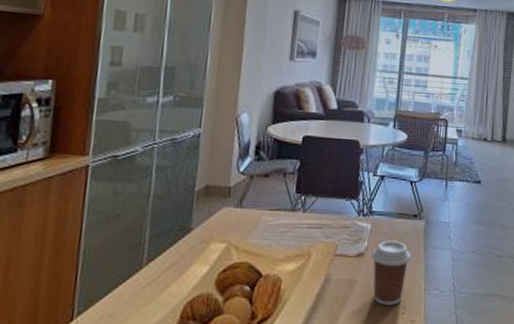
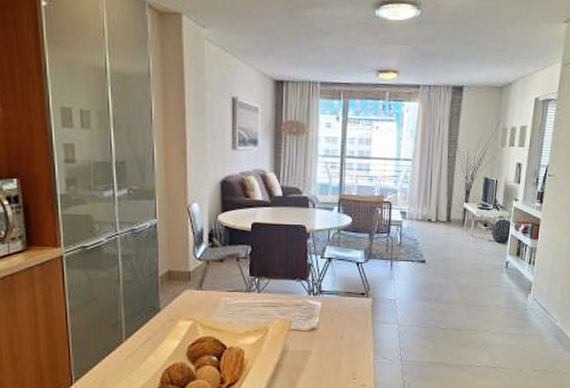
coffee cup: present [372,240,411,305] -> none [324,316,360,372]

